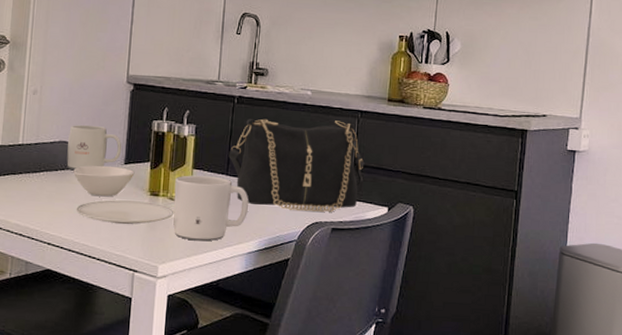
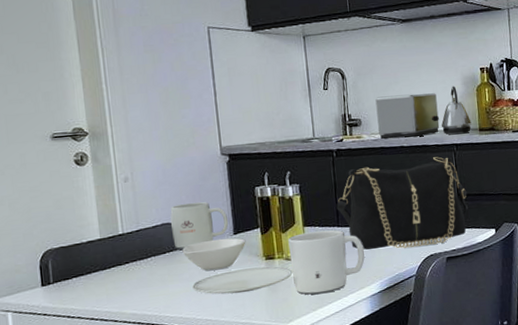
toaster: none [284,49,349,97] -> present [375,93,440,140]
kettle: none [348,50,381,102] -> present [441,86,472,135]

